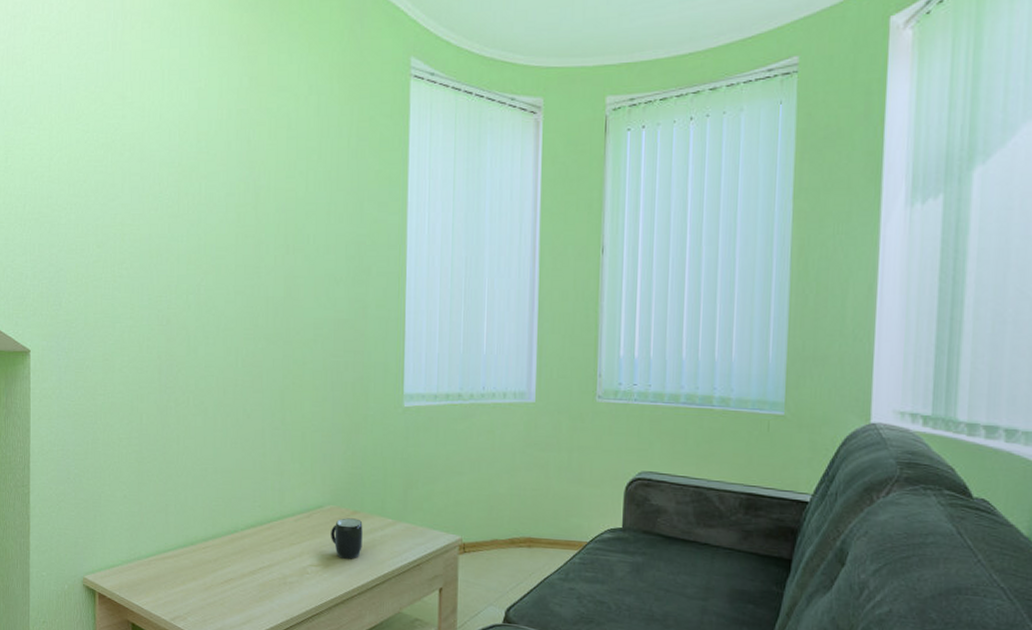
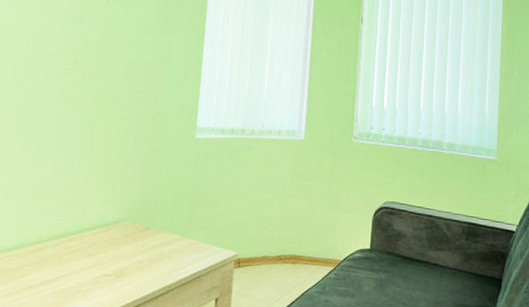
mug: present [331,518,363,559] -> none [124,233,153,271]

